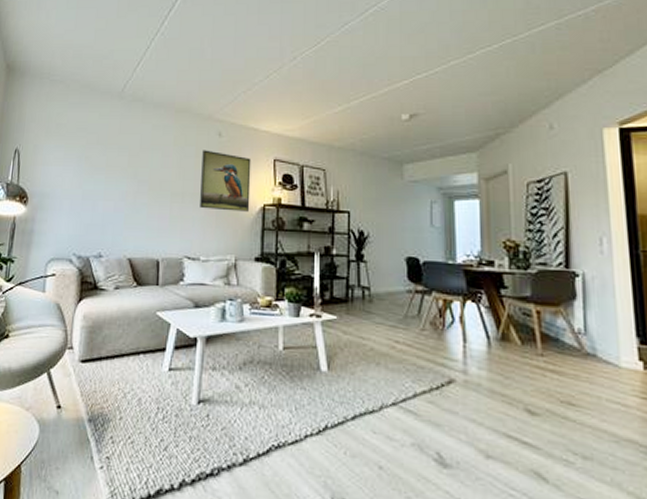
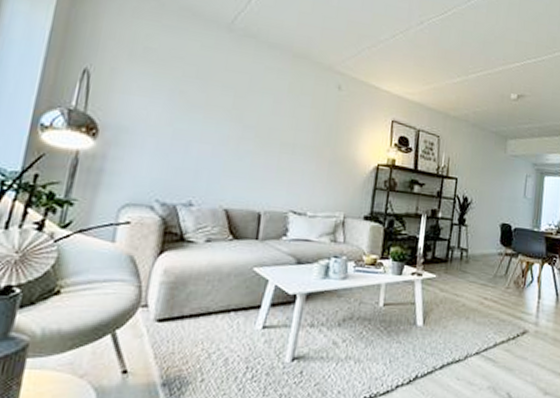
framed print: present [200,150,251,212] -> none [311,101,370,170]

